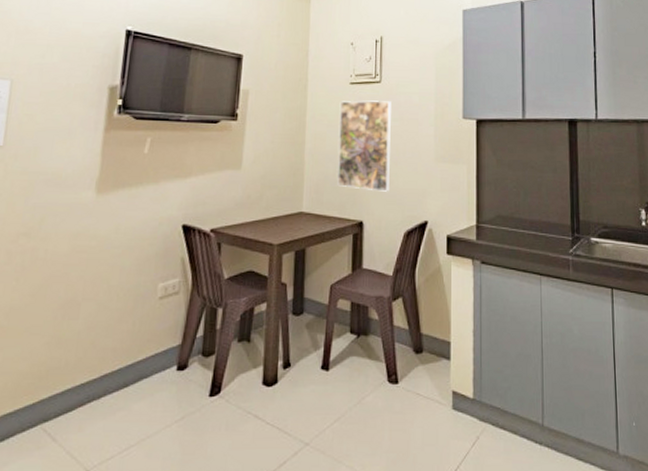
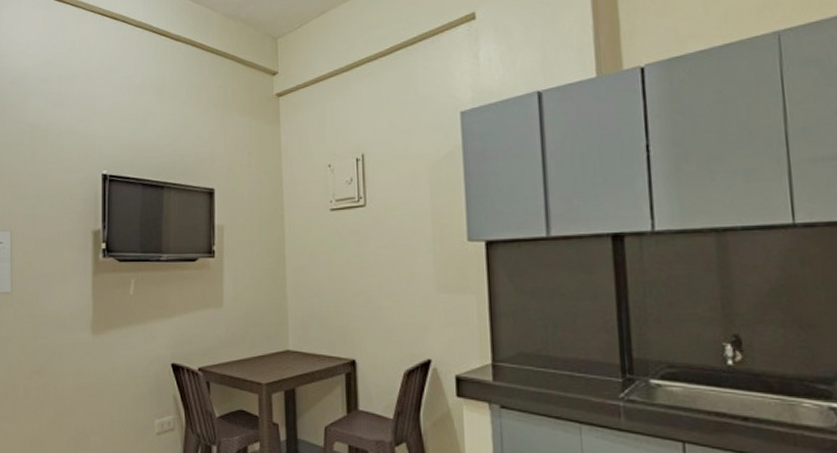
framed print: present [336,100,391,192] -> none [322,226,385,327]

